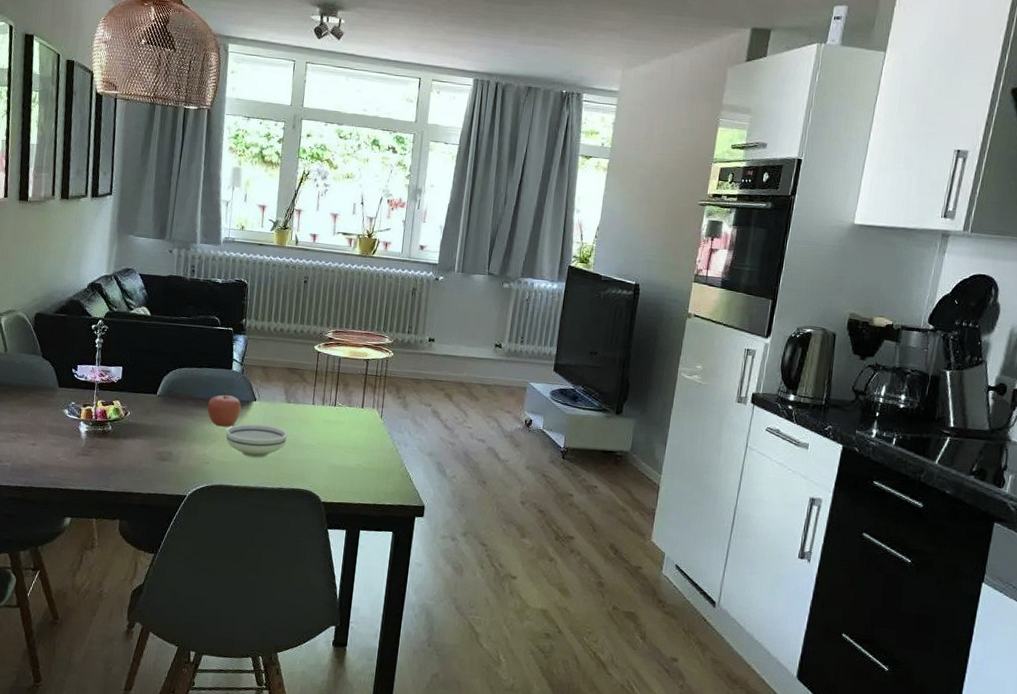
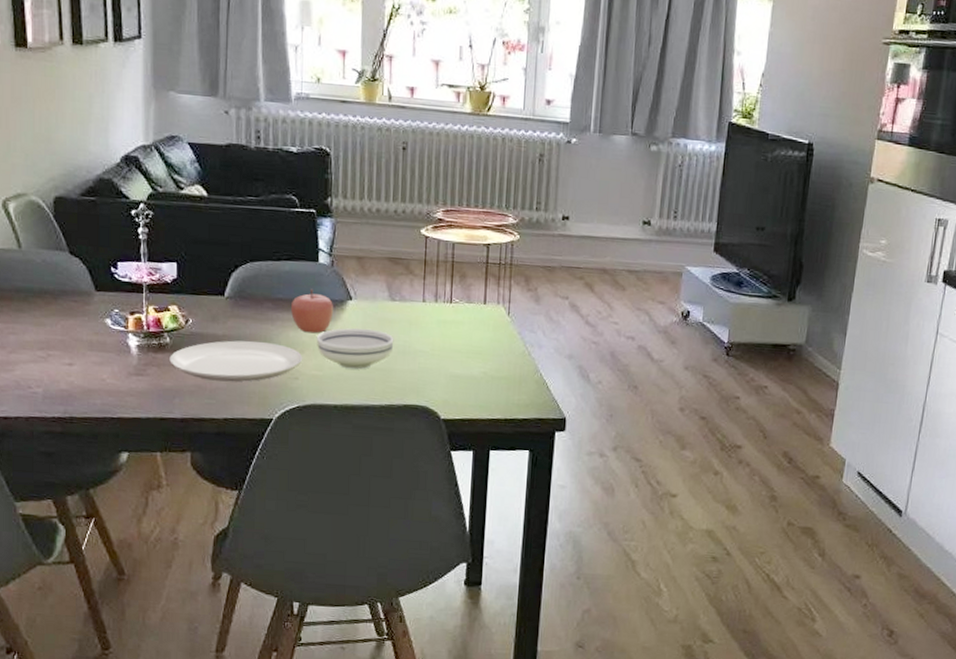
plate: none [110,430,214,464] -> present [169,340,303,382]

